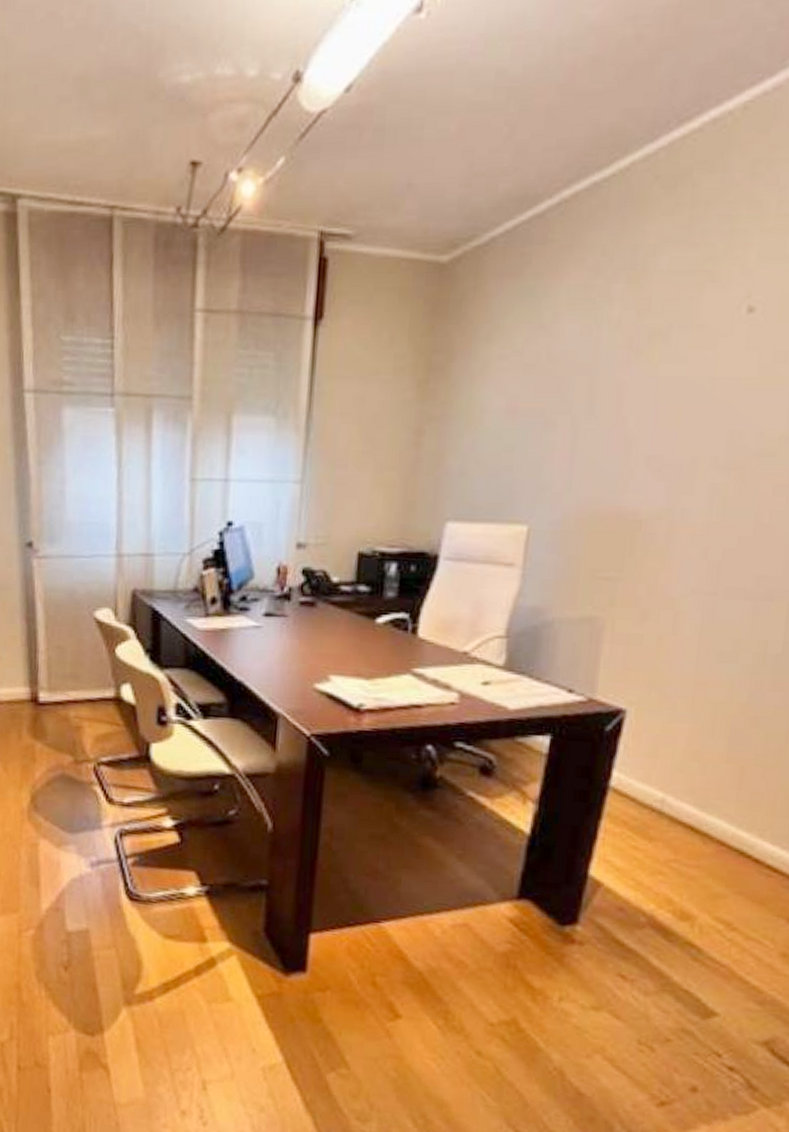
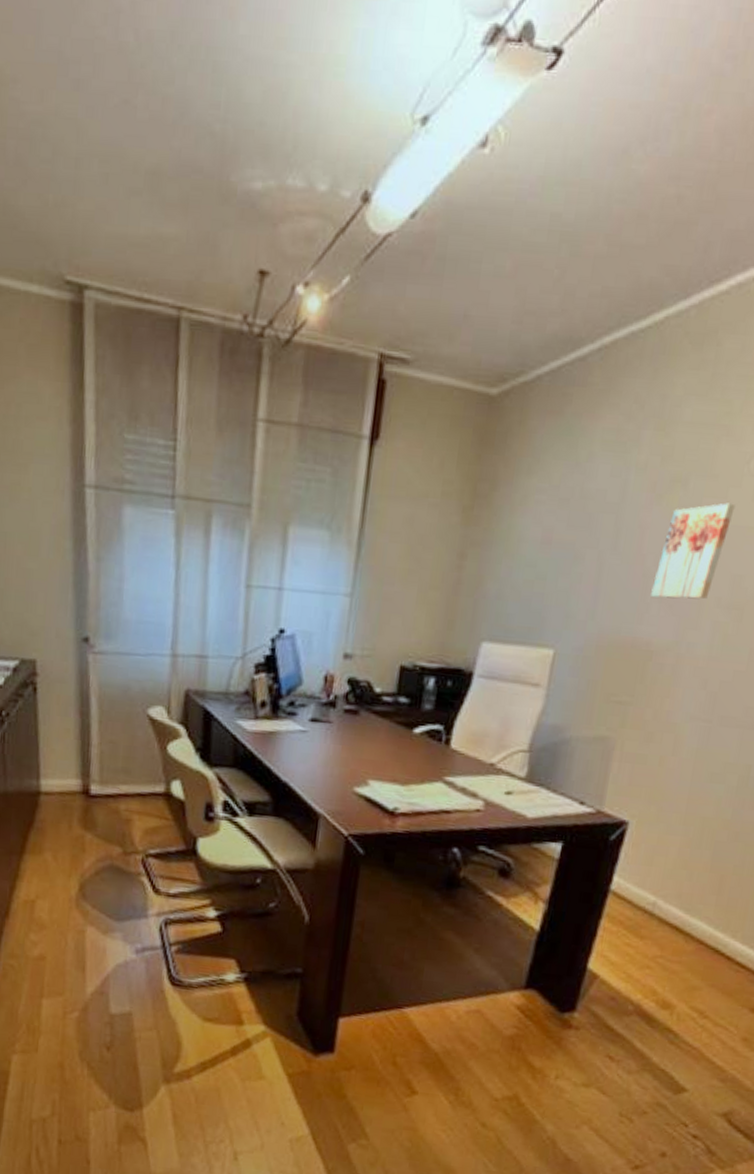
wall art: none [635,354,727,462] -> present [651,503,735,599]

